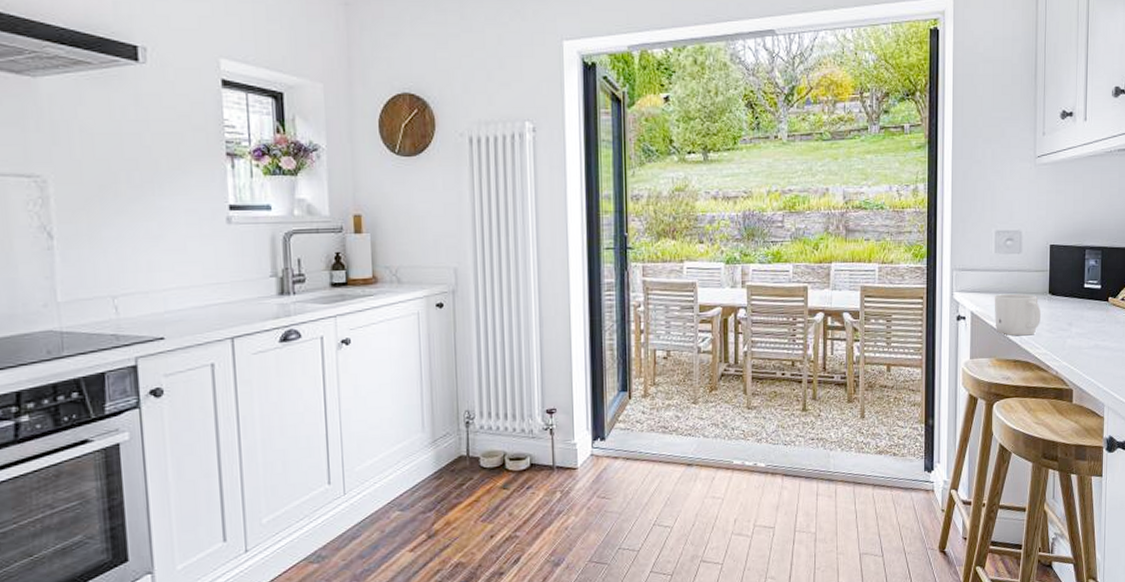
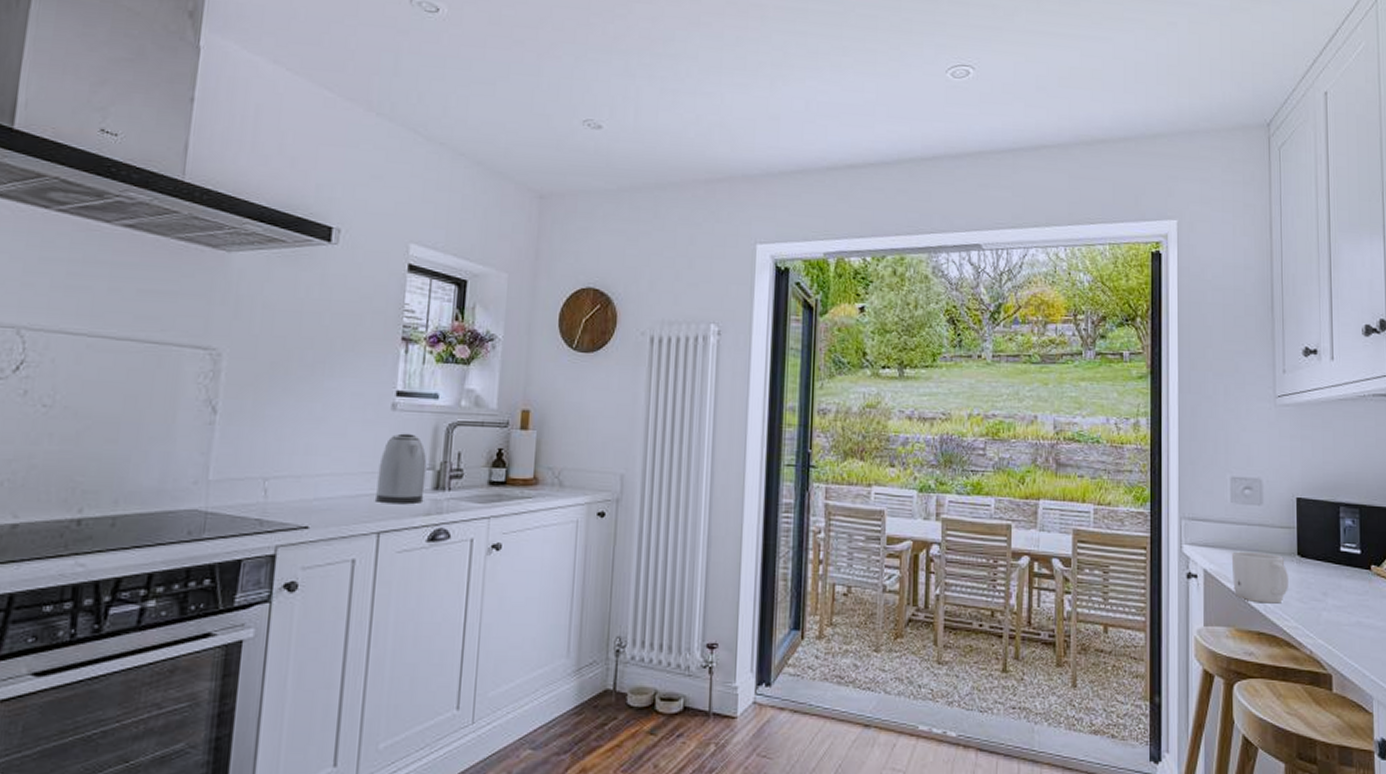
kettle: none [223,244,271,311] -> present [376,433,427,505]

